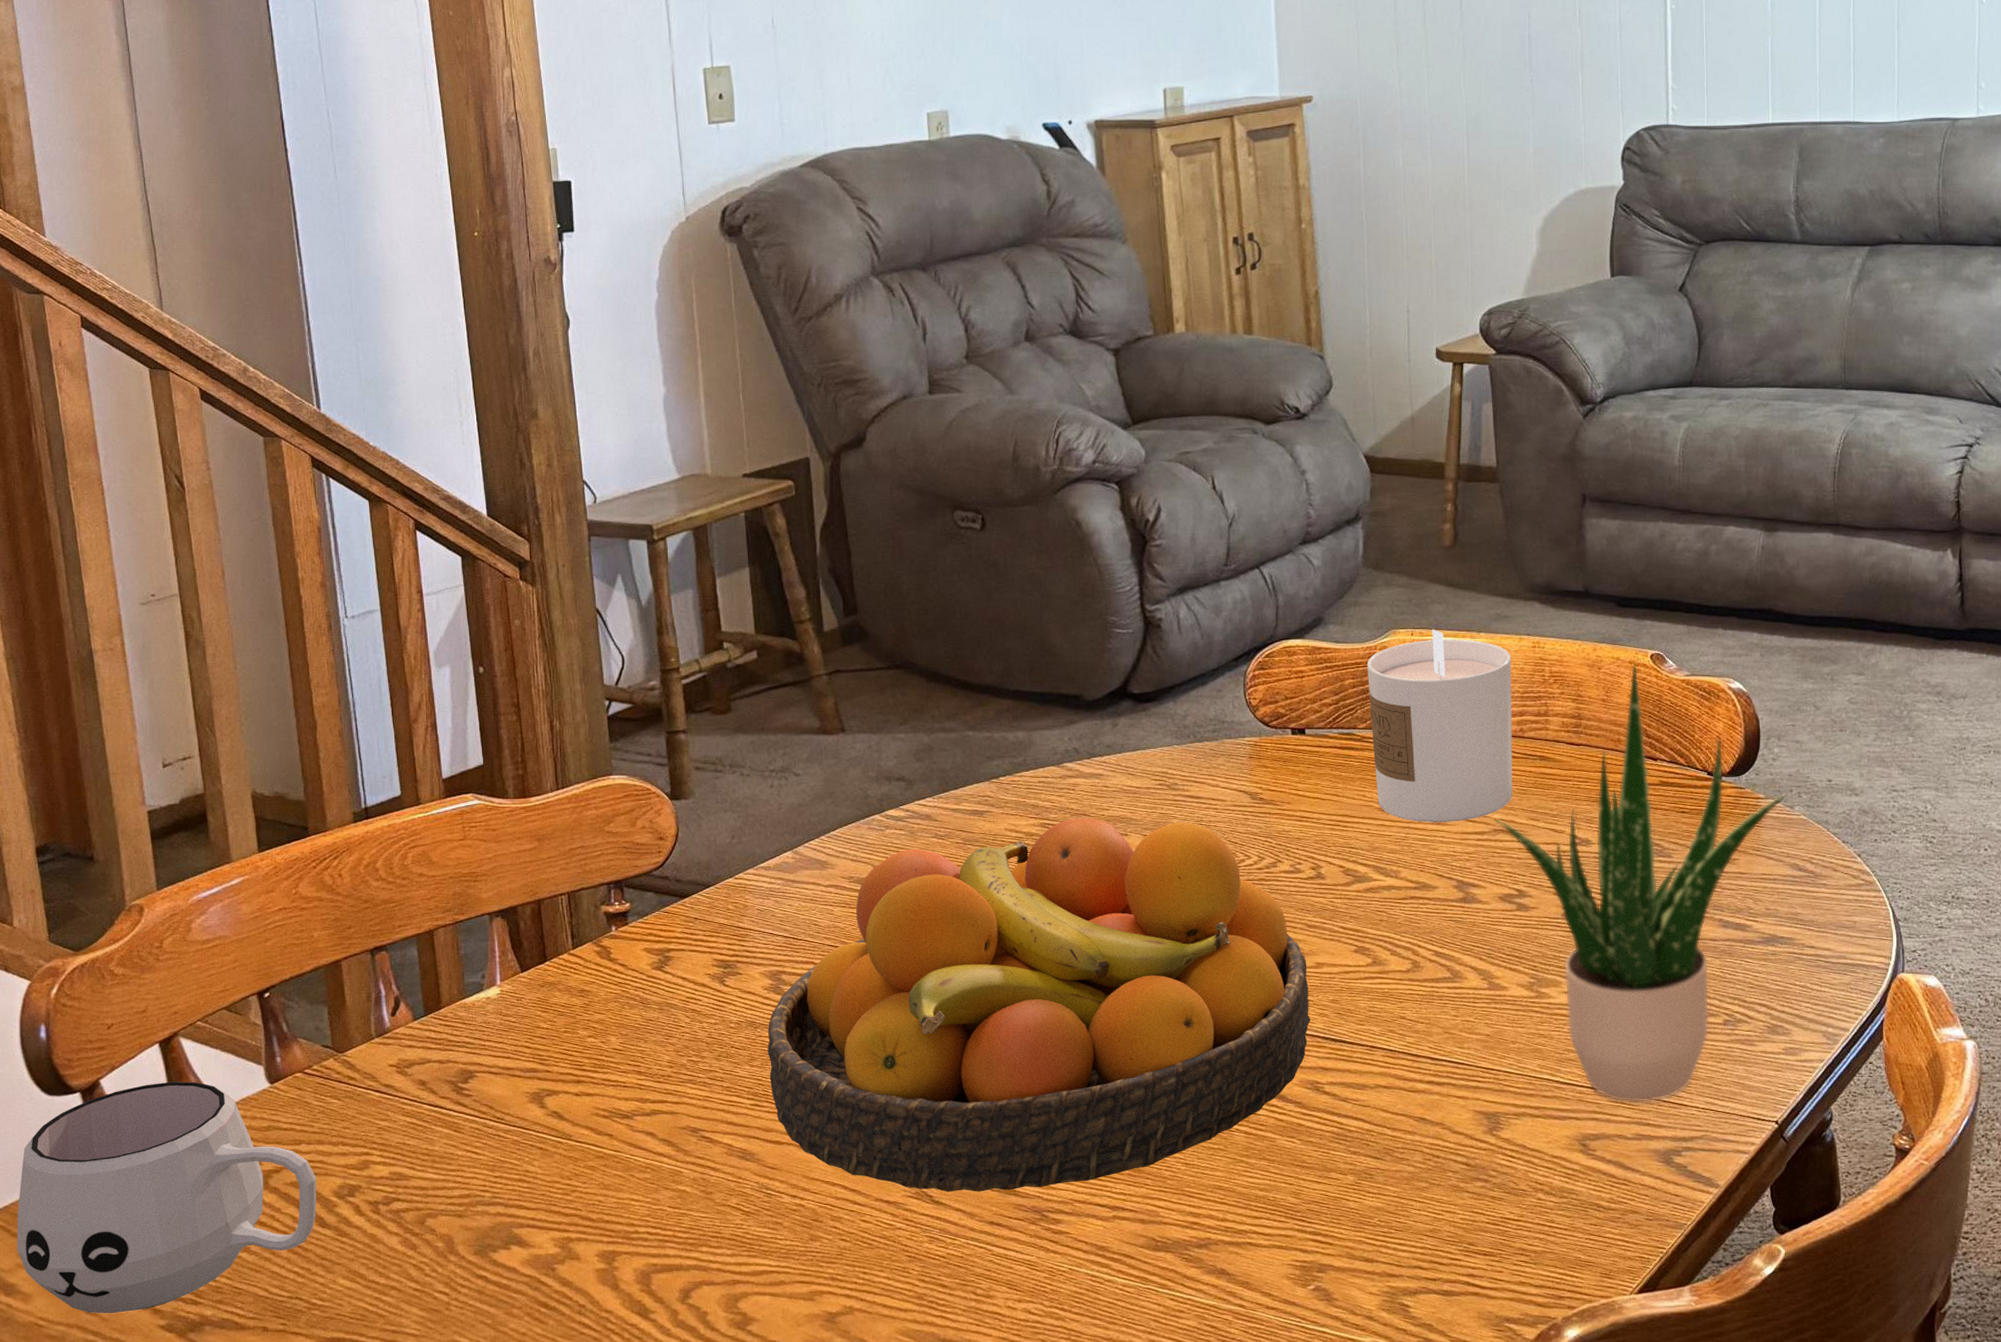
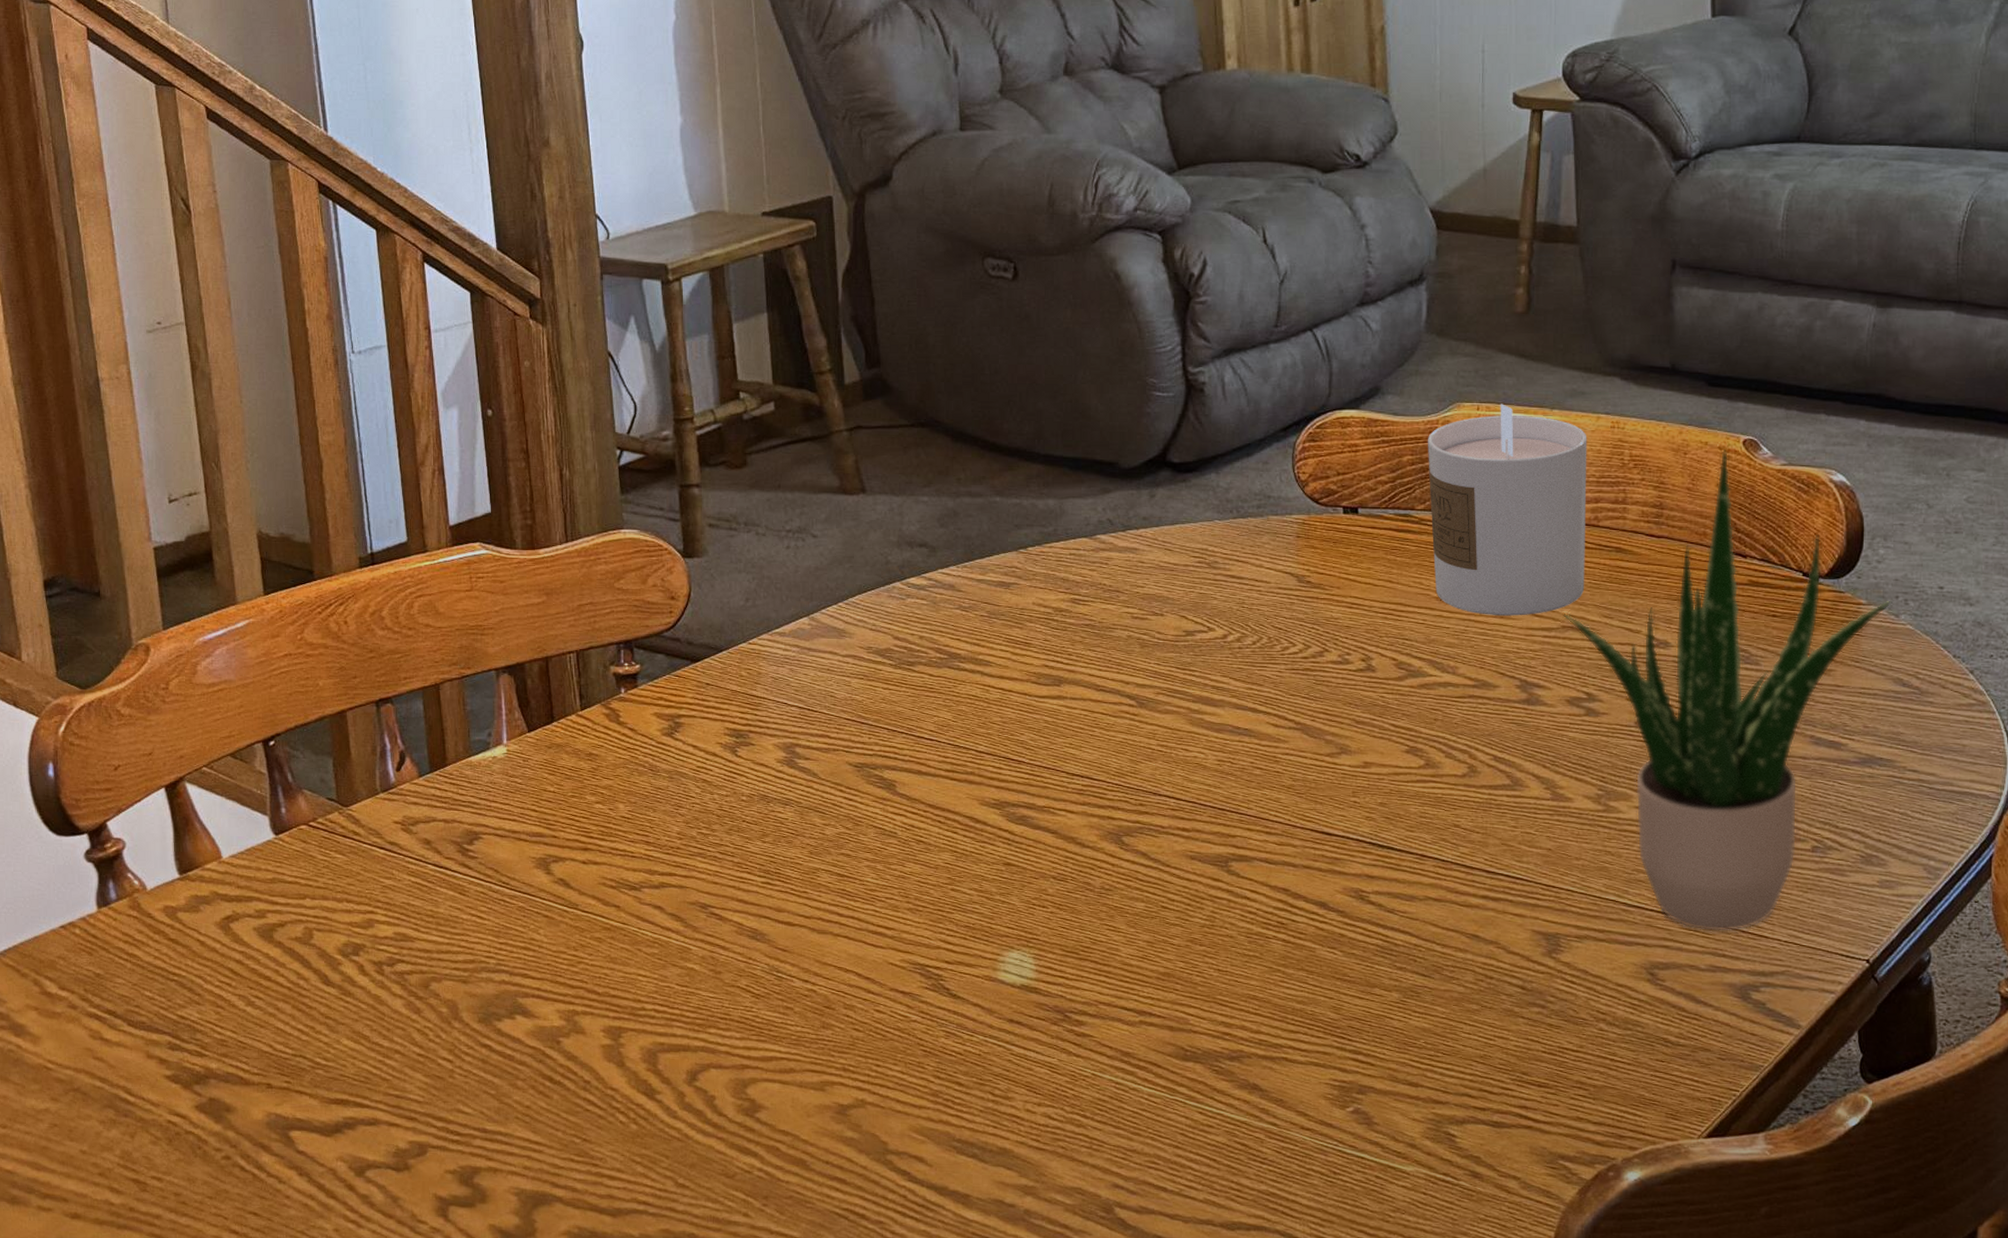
mug: present [16,1081,317,1314] -> none [25,827,321,1061]
fruit bowl: present [767,817,1310,1192] -> none [780,594,1356,988]

